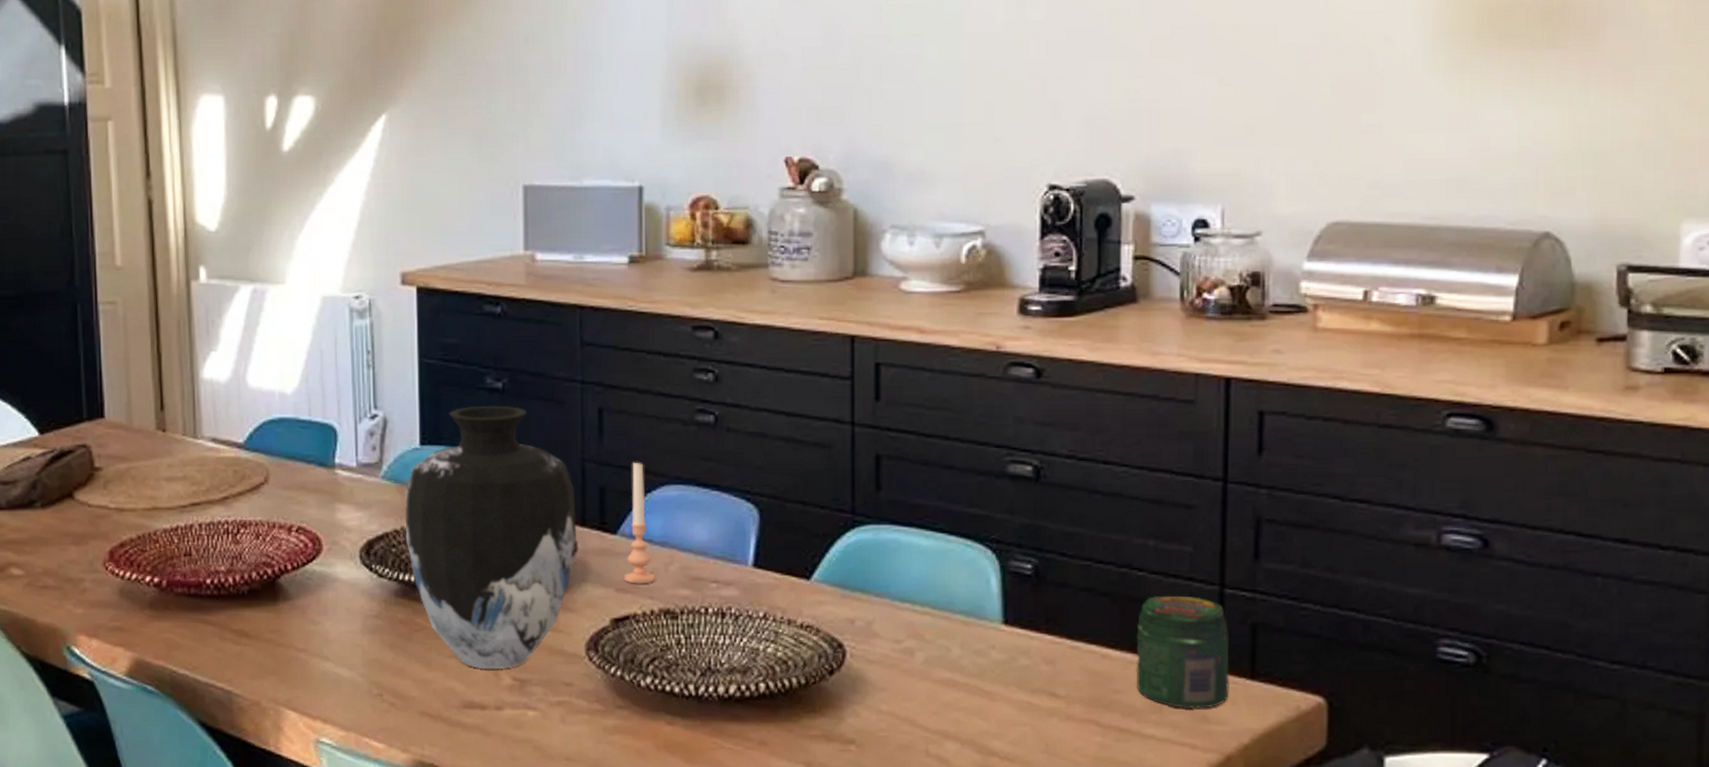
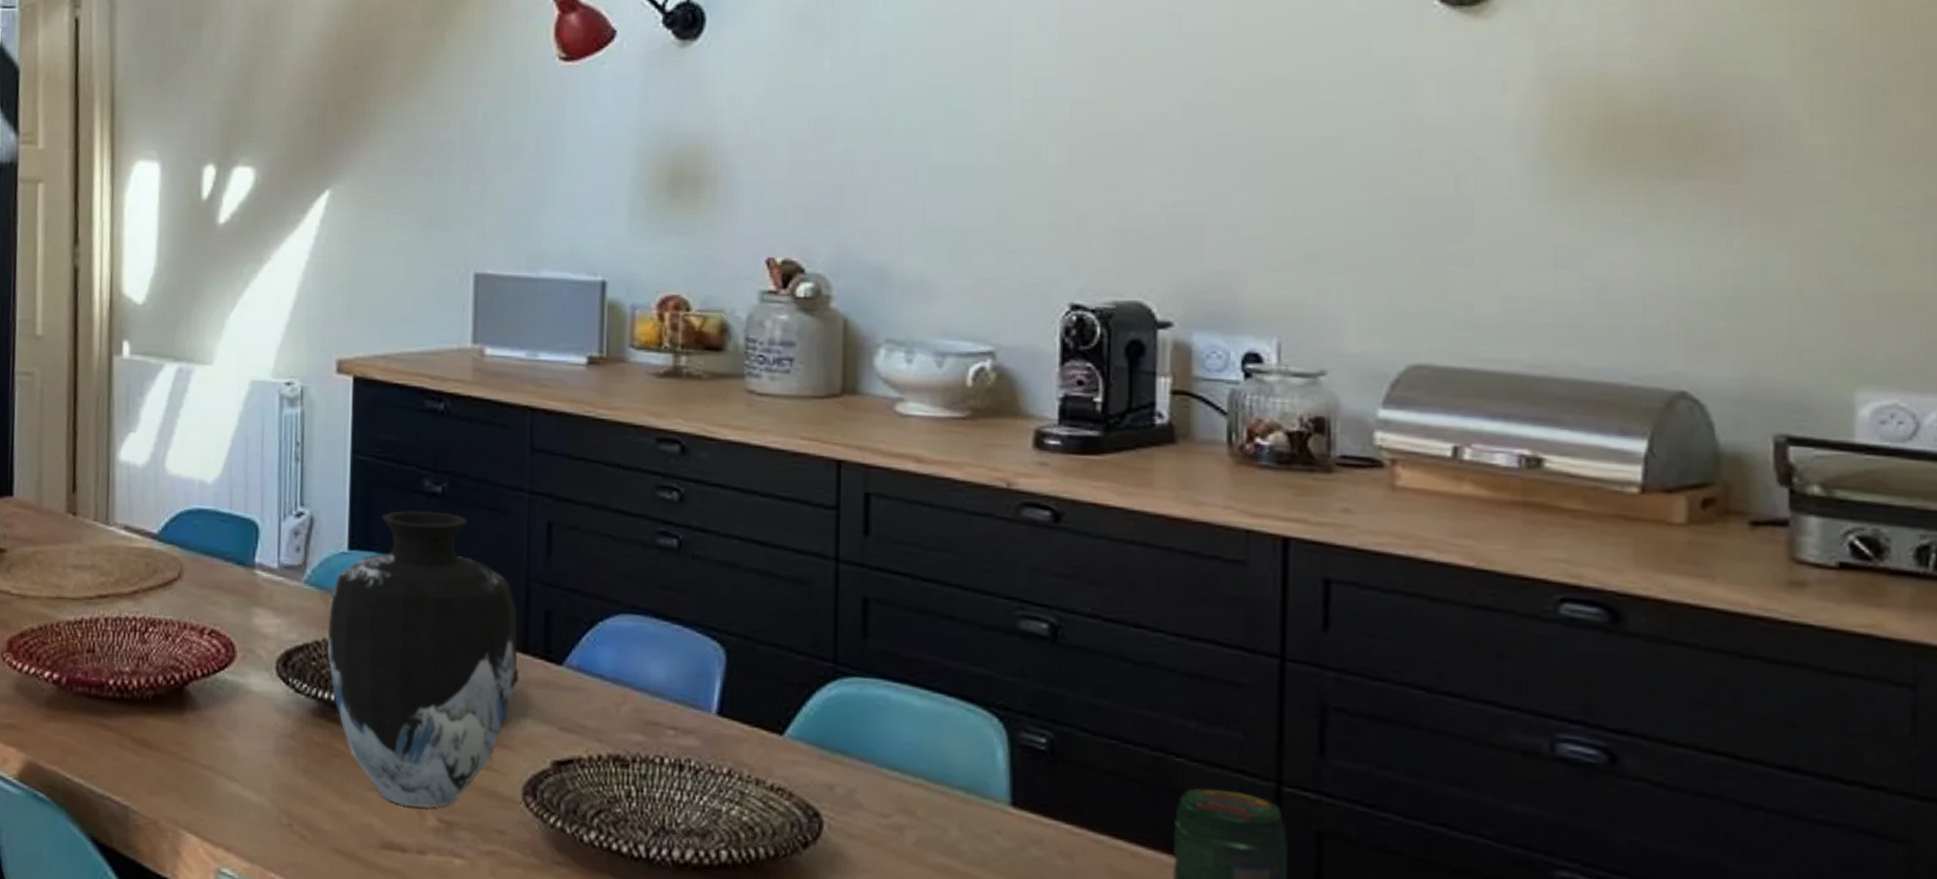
candle: present [625,461,655,584] -> none [570,584,604,725]

